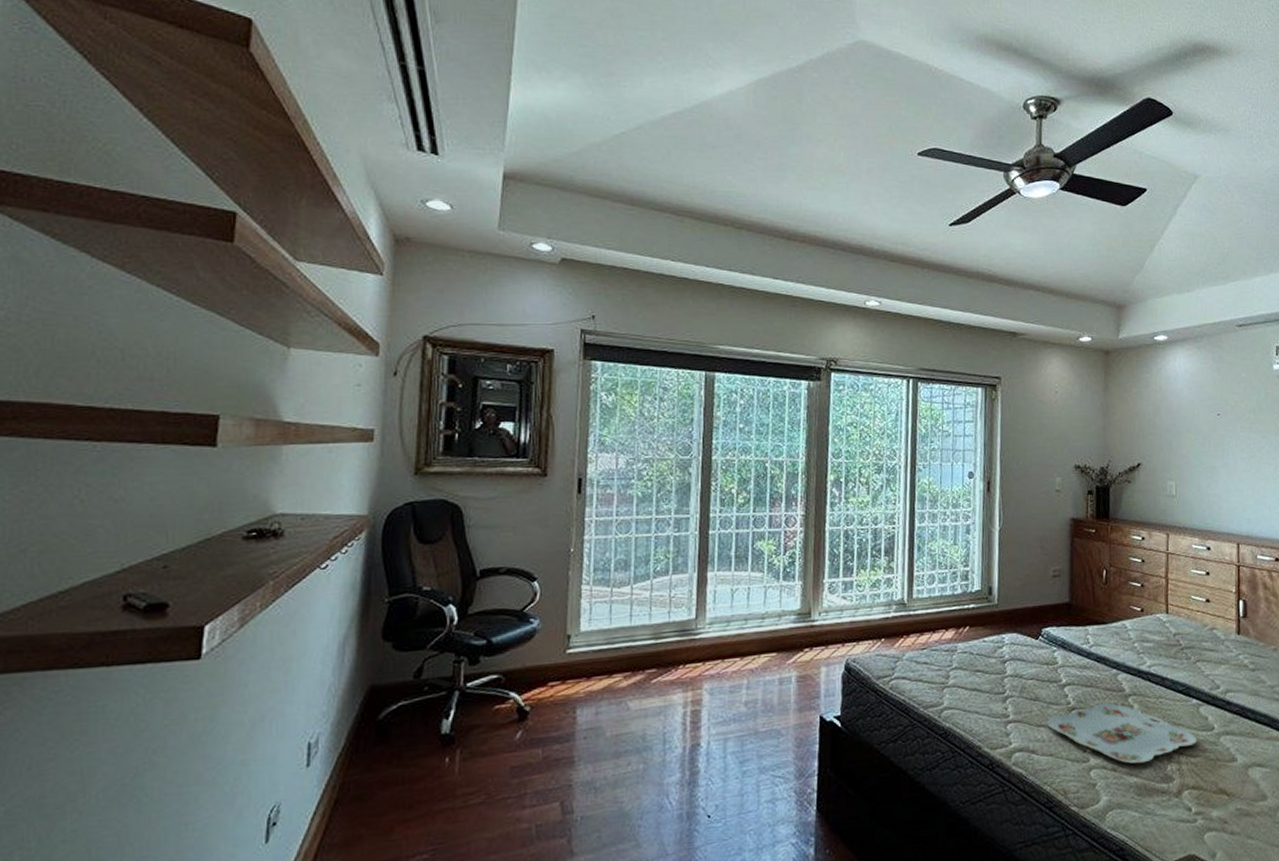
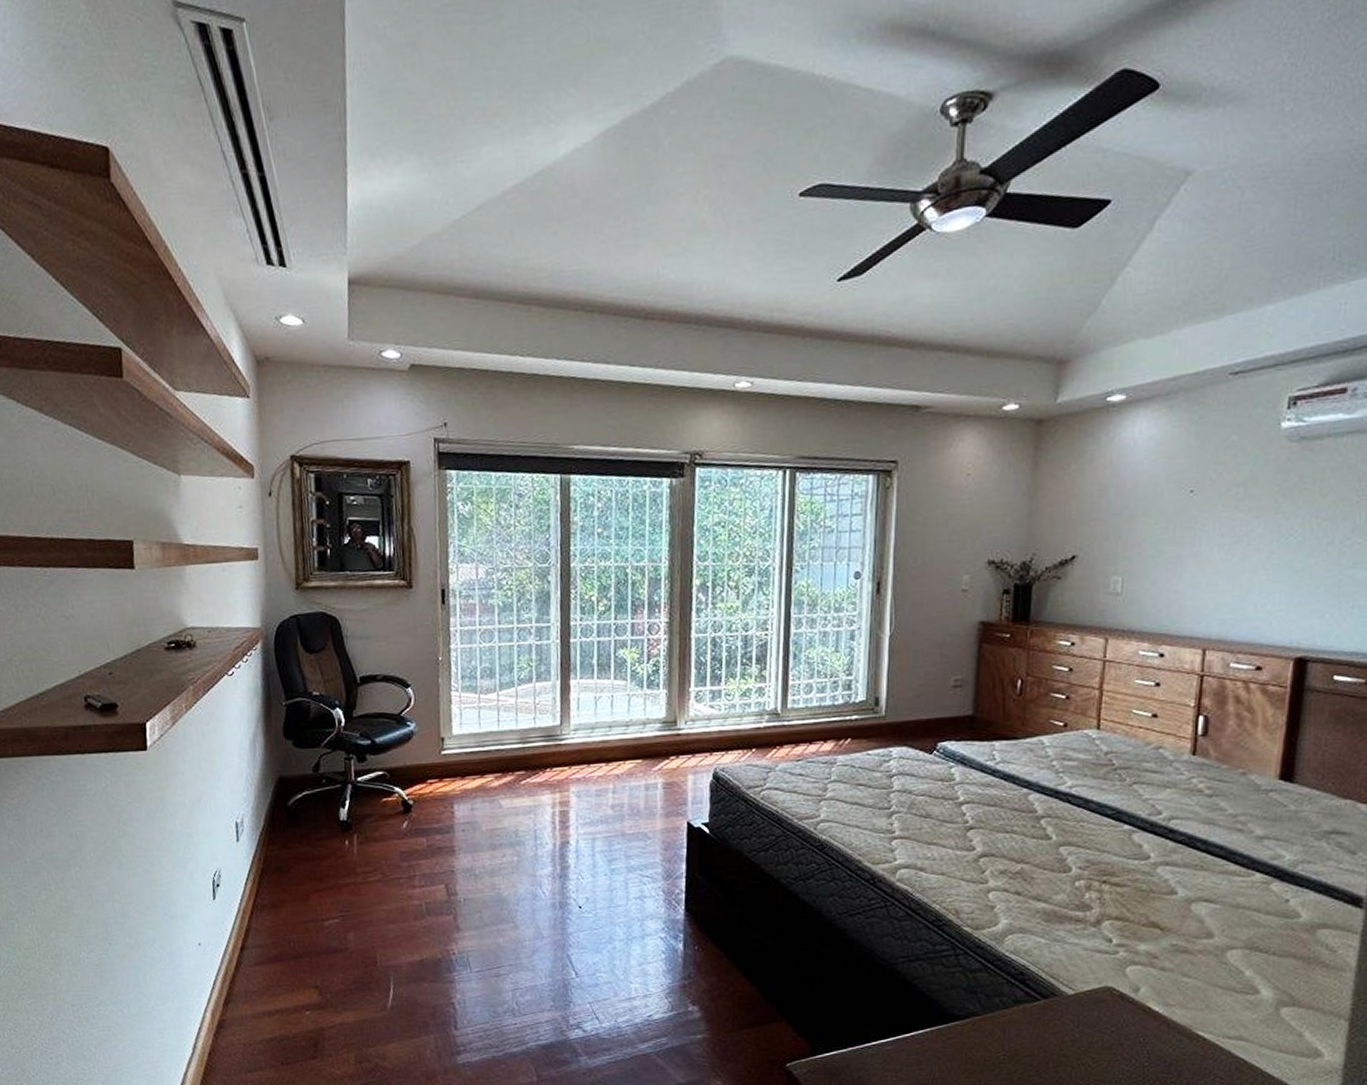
serving tray: present [1047,702,1197,764] -> none [939,823,1125,890]

